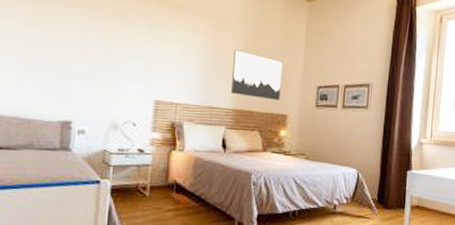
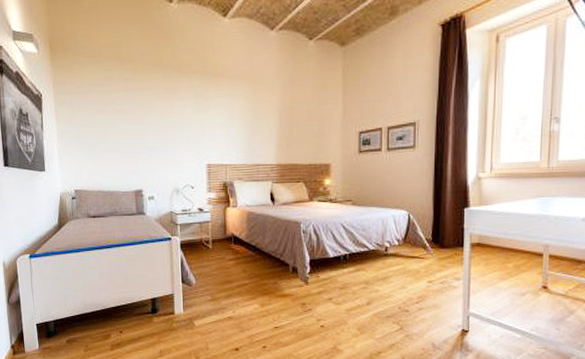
wall art: present [231,50,283,101] -> none [273,107,322,151]

